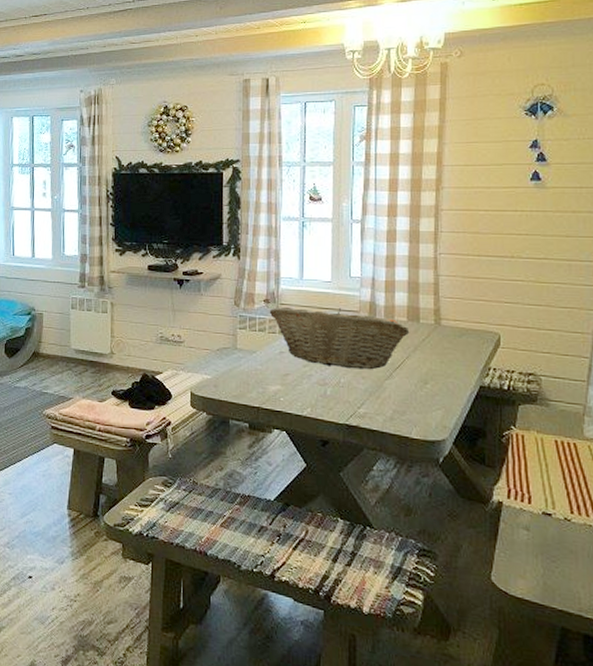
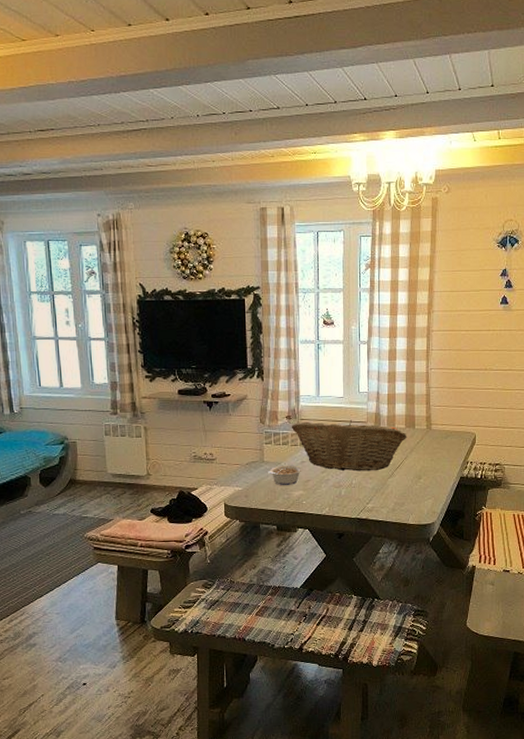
legume: none [239,354,281,379] -> present [266,465,302,486]

